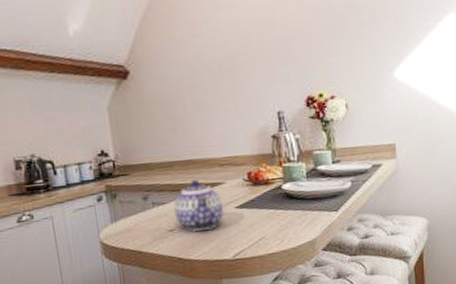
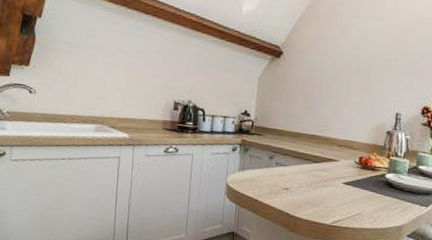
teapot: present [174,179,223,232] -> none [292,152,334,196]

